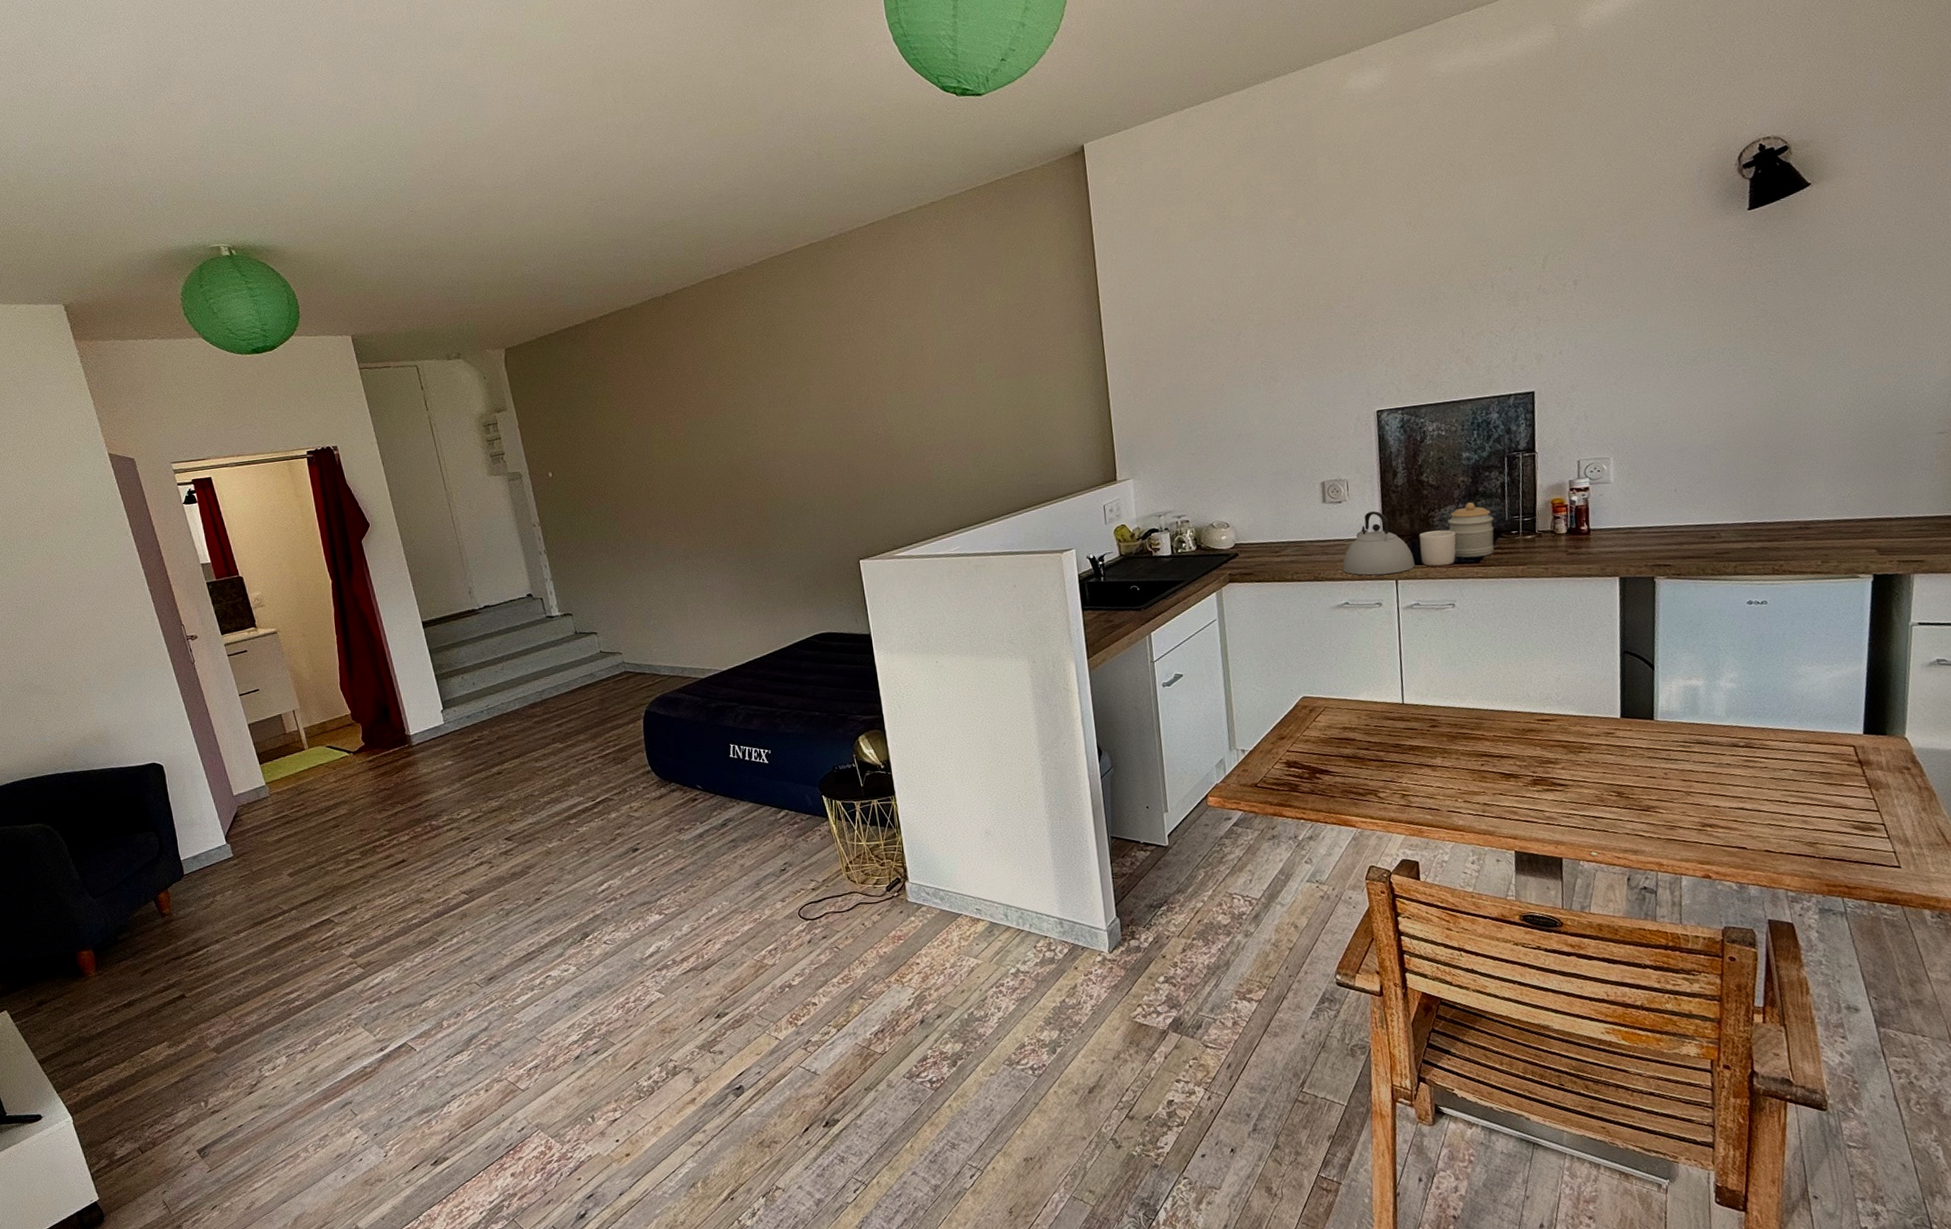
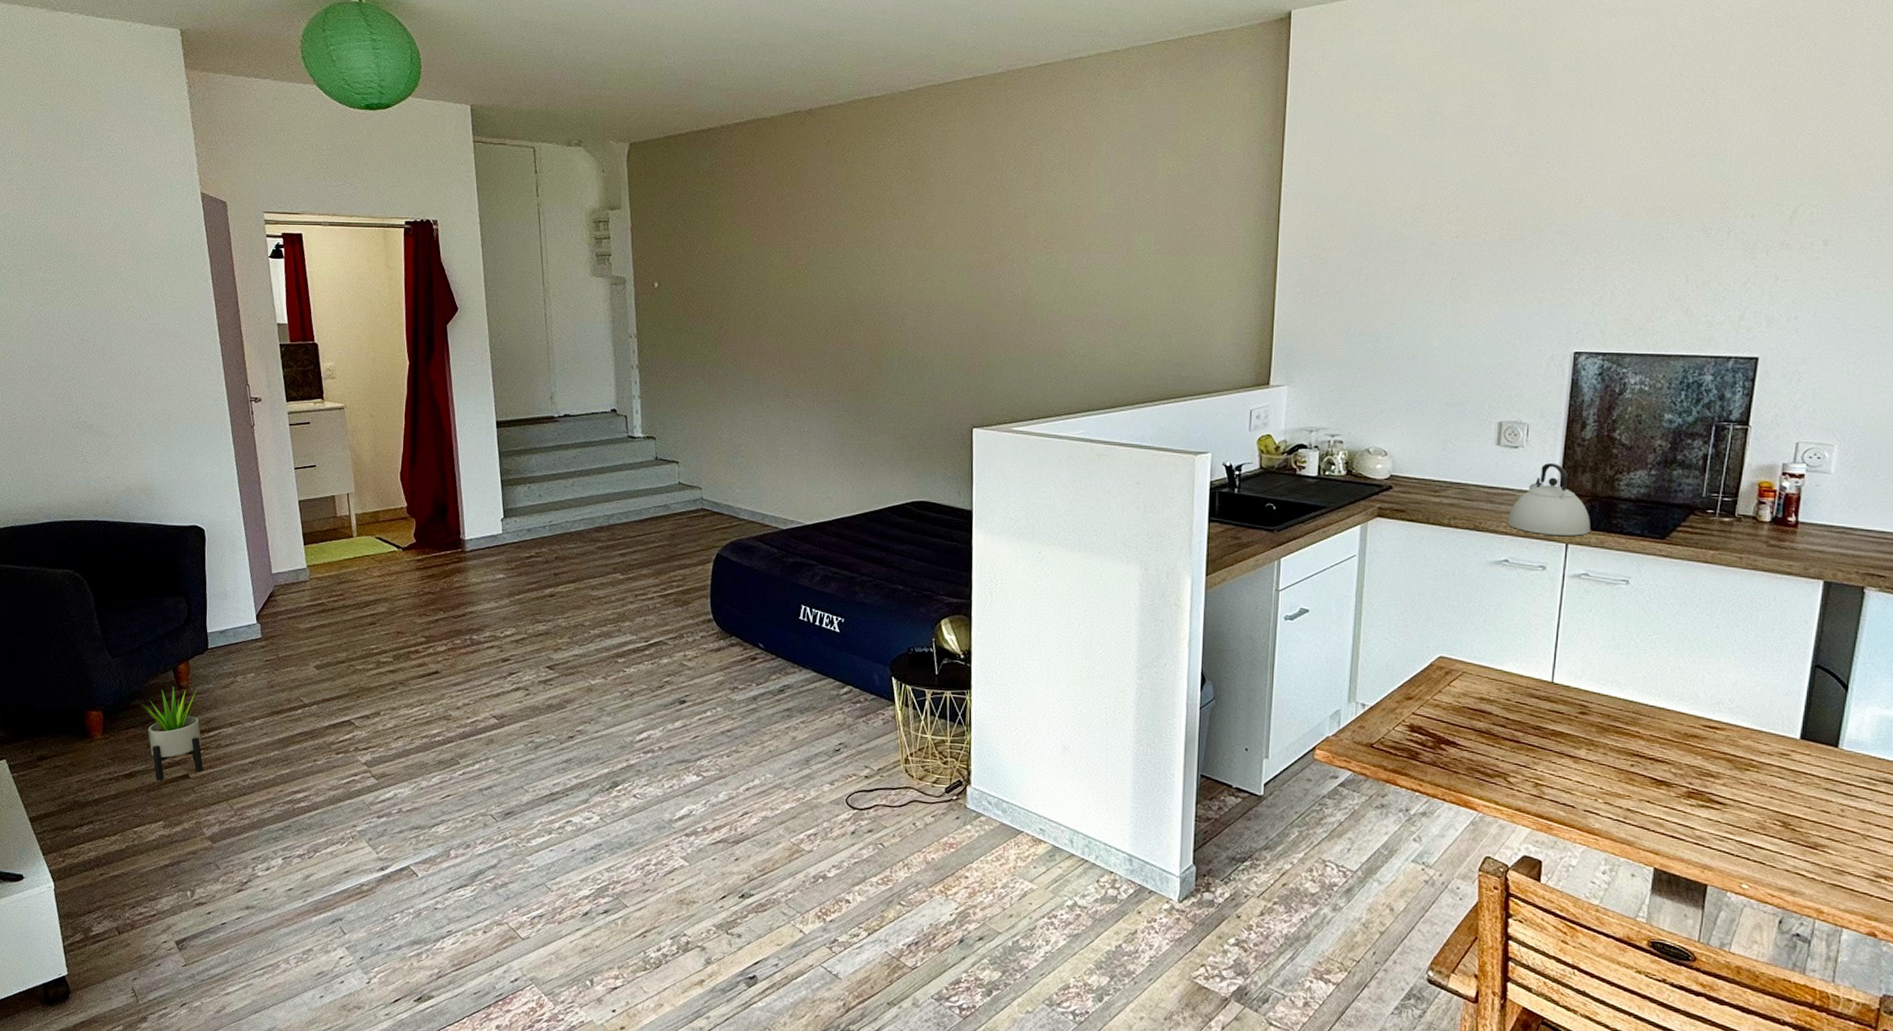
potted plant: none [129,915,198,1005] -> present [142,687,203,781]
mug: present [1419,529,1456,567] -> none [1599,495,1643,537]
jar: present [1448,502,1495,558] -> none [1634,470,1689,533]

